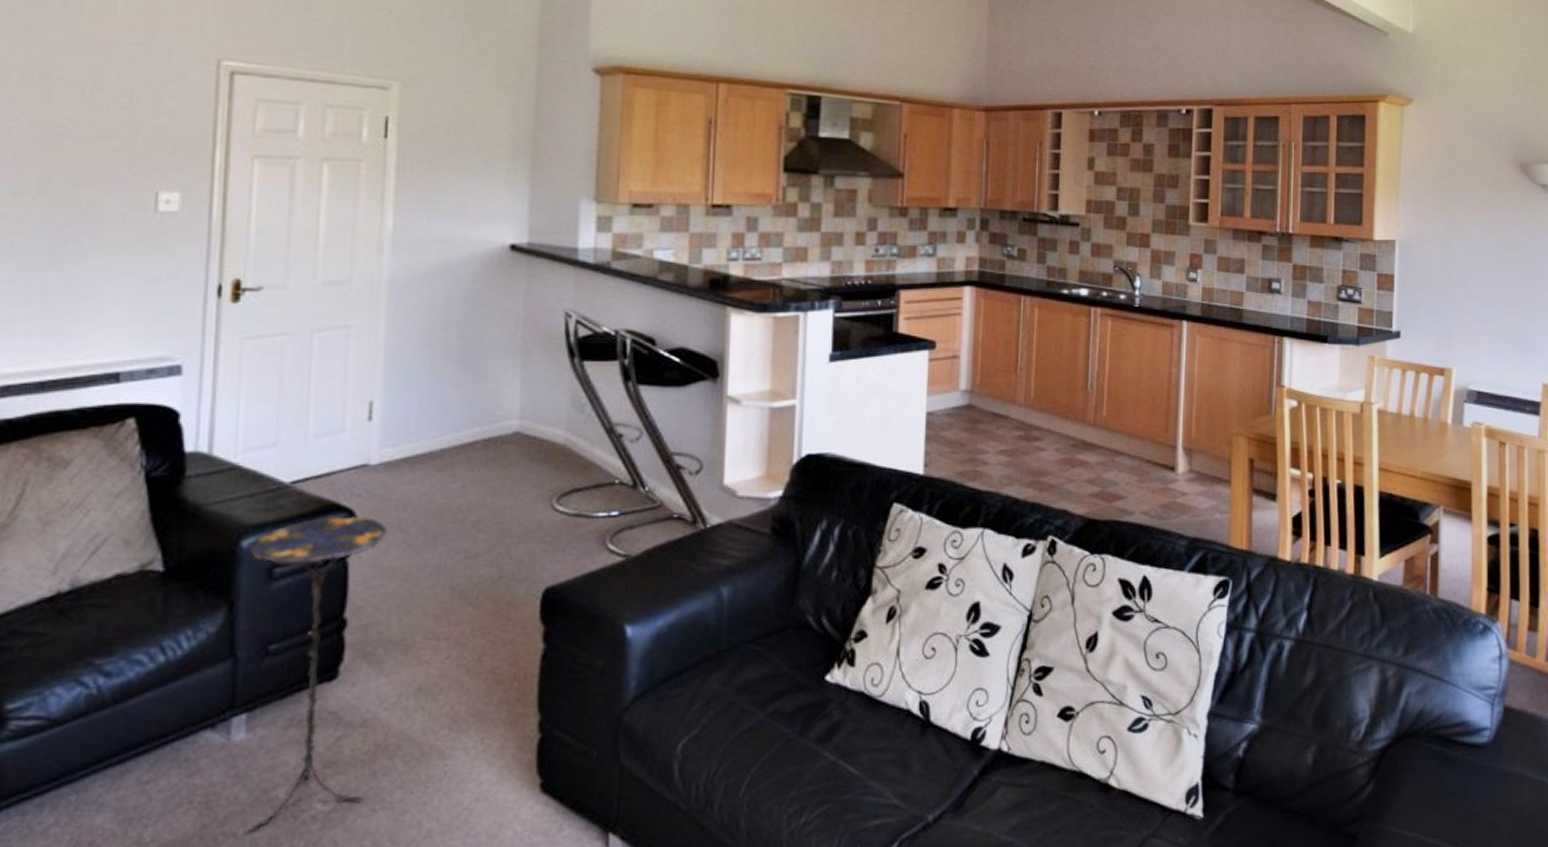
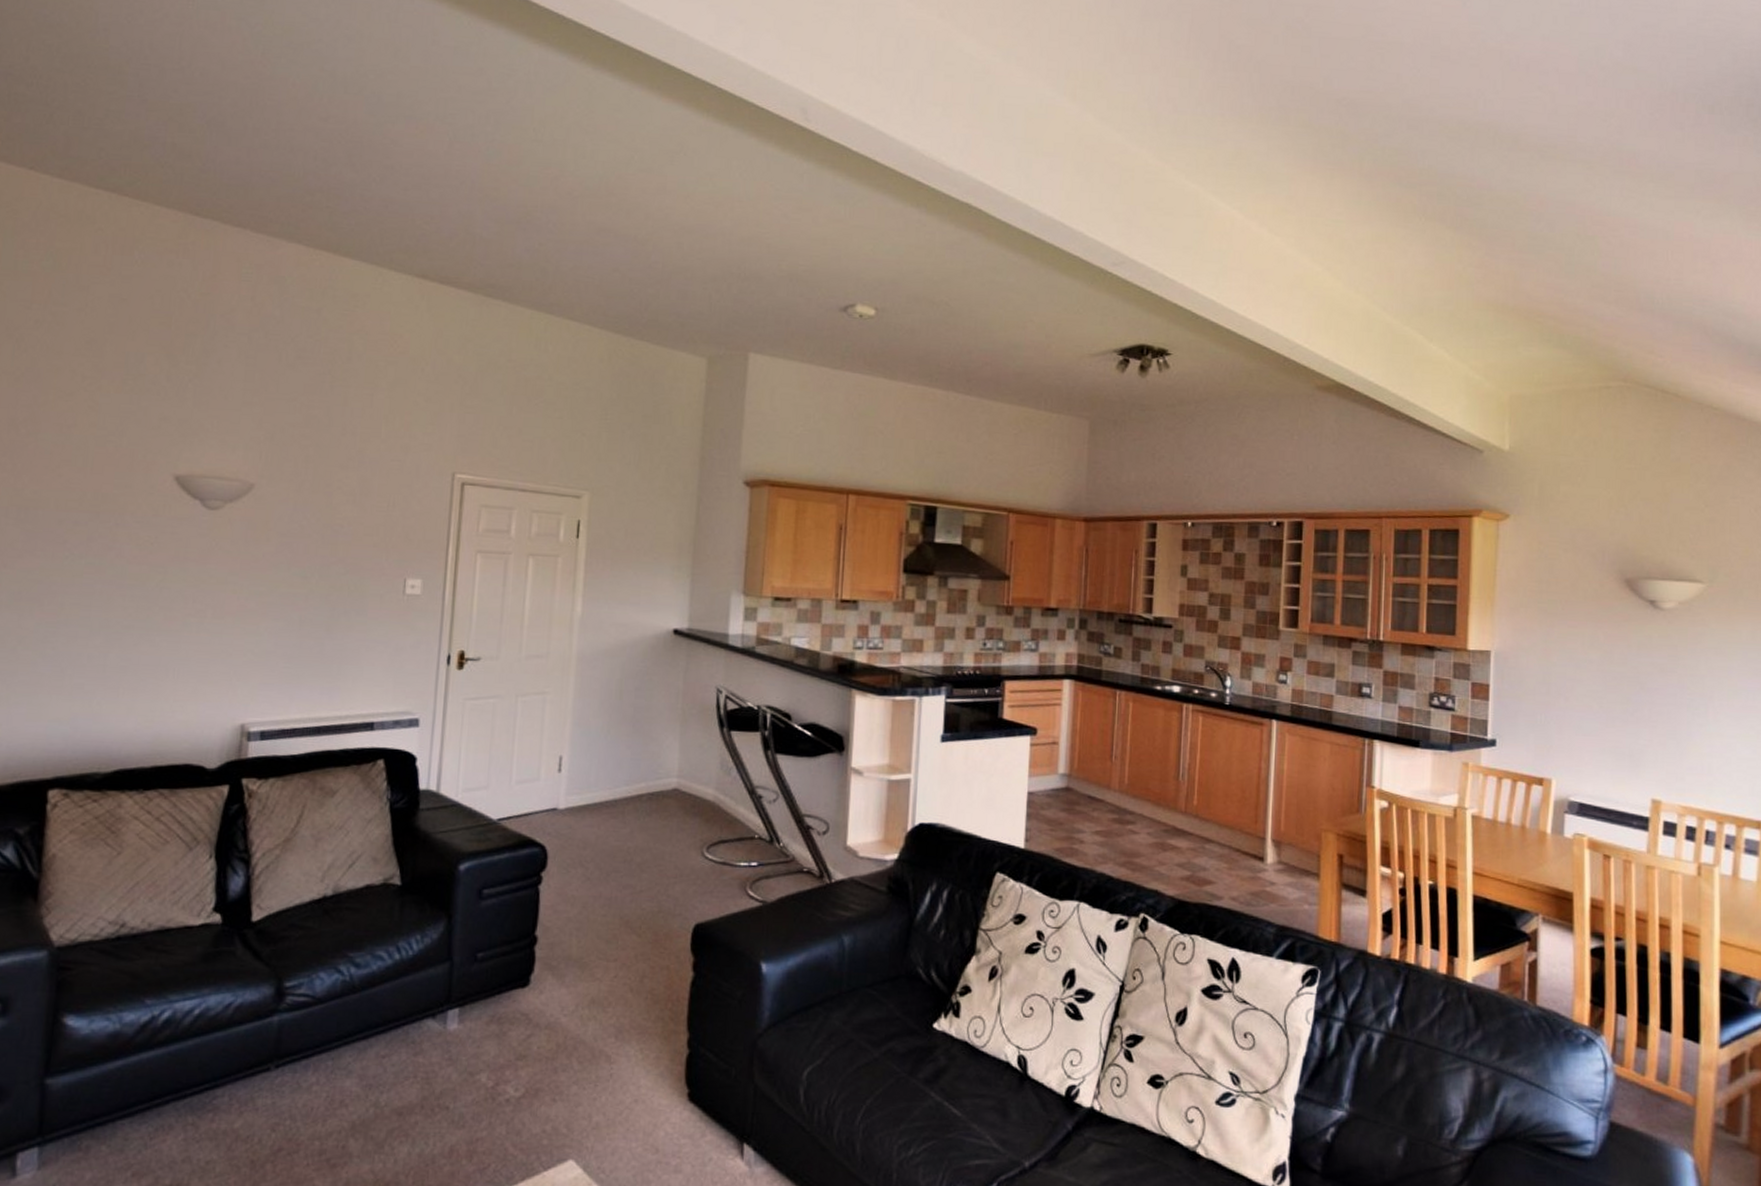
side table: present [248,516,387,831] -> none [457,850,571,1107]

